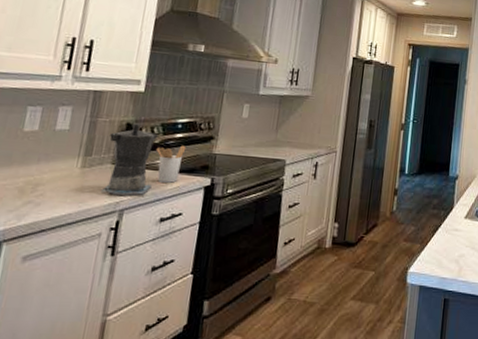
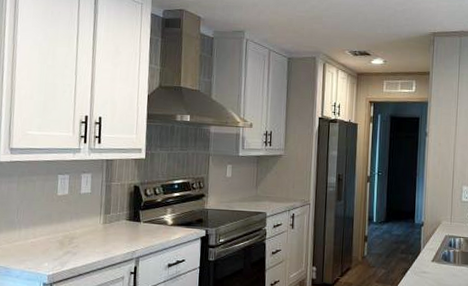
coffee maker: present [100,123,158,196] -> none [120,185,160,246]
utensil holder: present [155,145,187,183] -> none [159,202,183,235]

